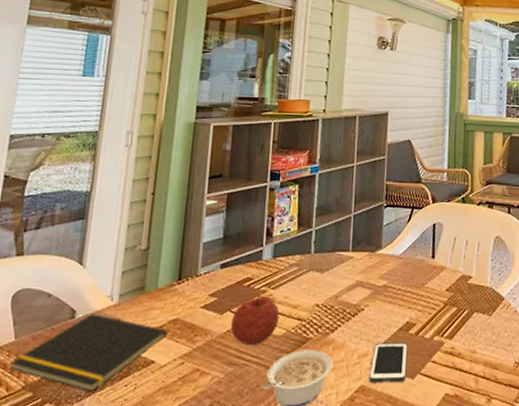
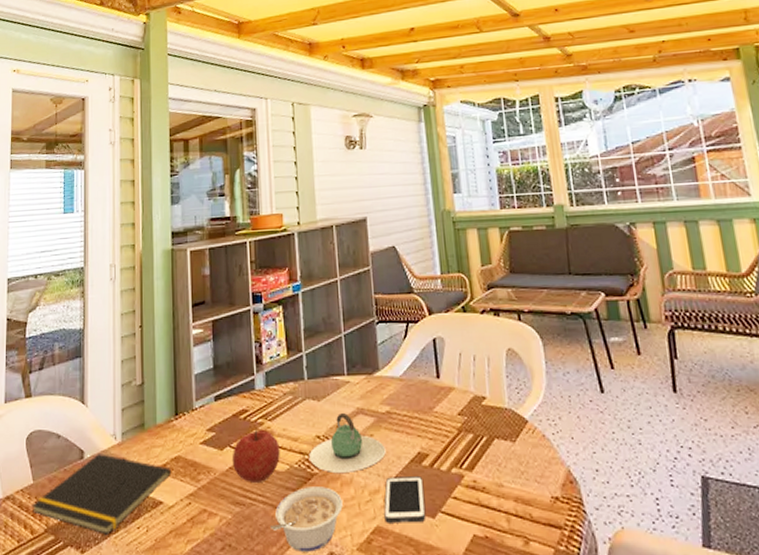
teapot: none [307,284,378,339] -> present [309,412,386,474]

